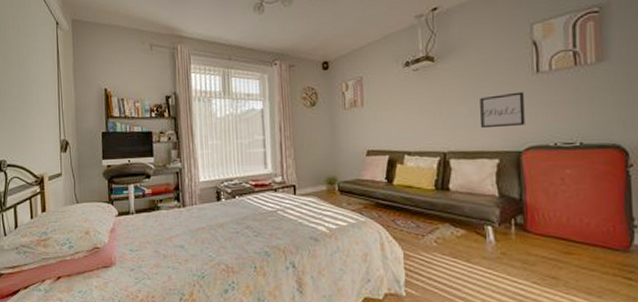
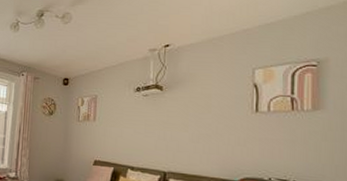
wall art: present [480,91,525,129] -> none [200,126,242,157]

